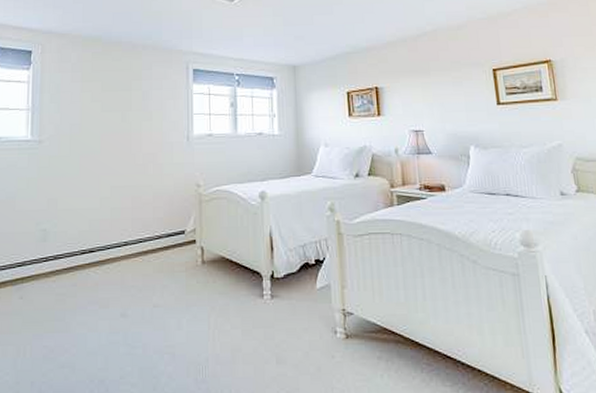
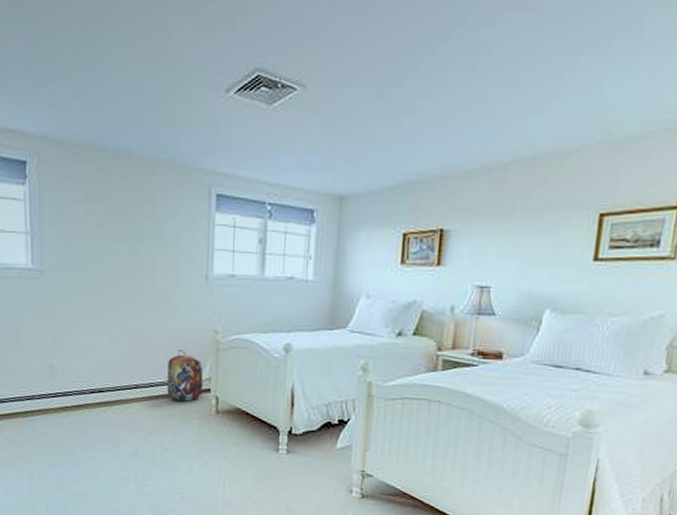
backpack: none [154,205,189,255] -> present [166,350,204,402]

